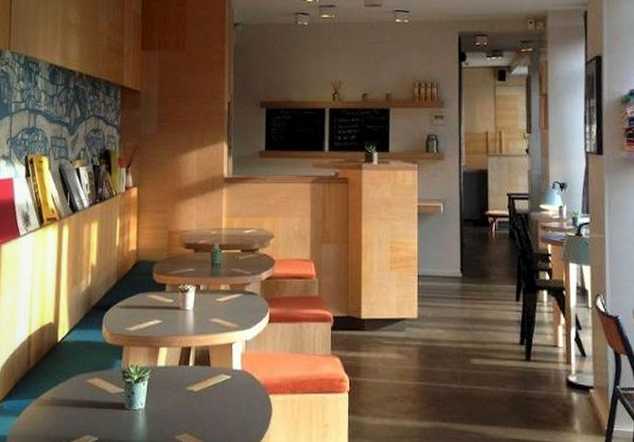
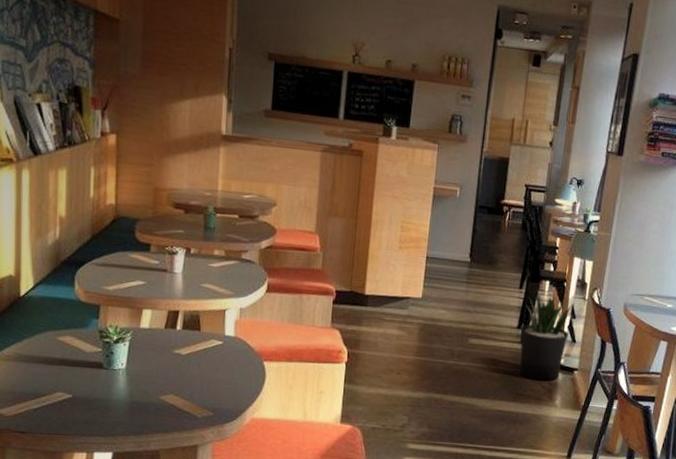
planter: none [525,300,577,403] -> present [519,289,573,381]

